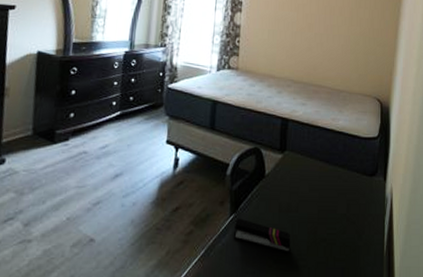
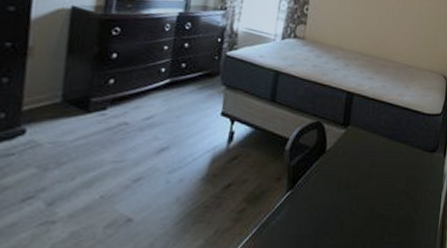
stapler: present [233,218,291,254] -> none [288,194,348,230]

